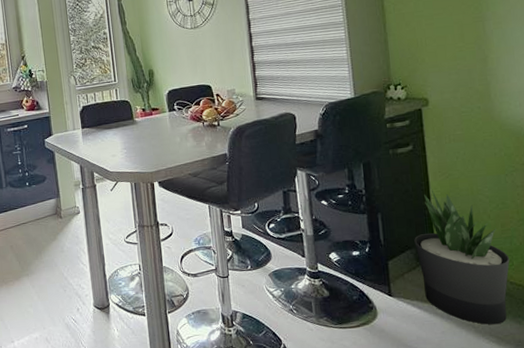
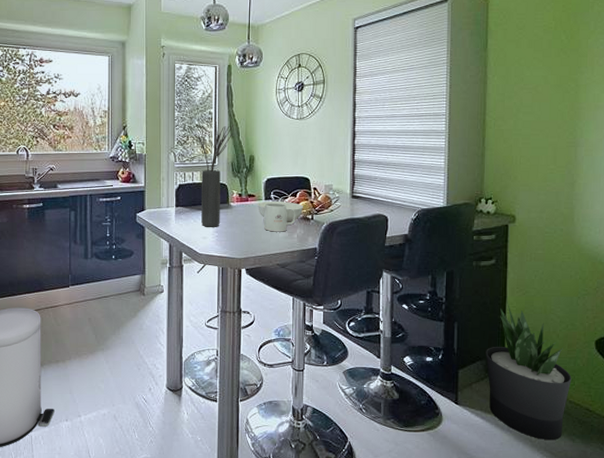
vase: none [95,41,130,145] -> present [198,122,234,227]
bowl: none [162,111,209,133] -> present [258,201,304,223]
mug: none [169,113,202,143] -> present [264,202,296,232]

